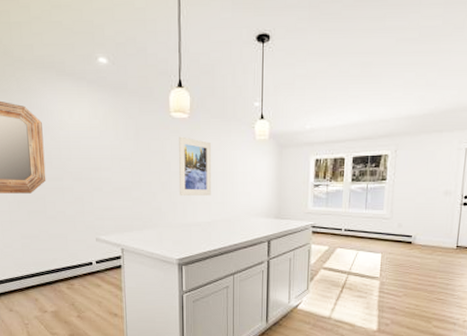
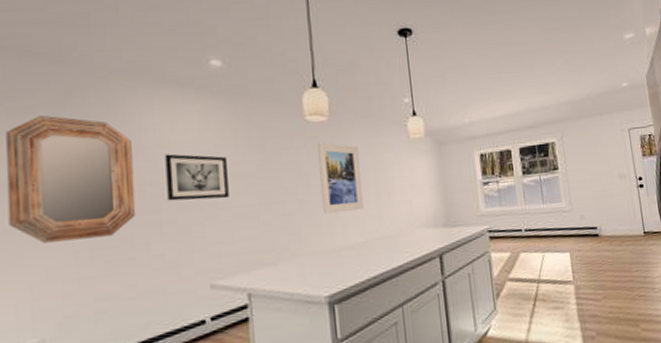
wall art: none [65,135,110,175] -> present [165,154,229,201]

